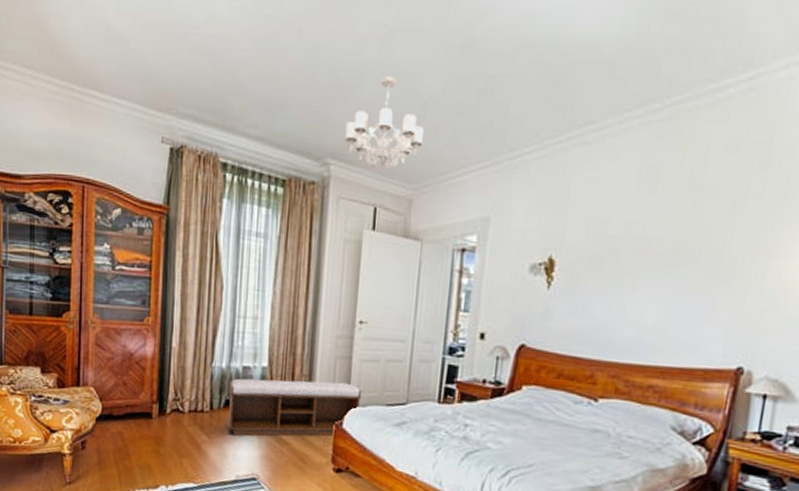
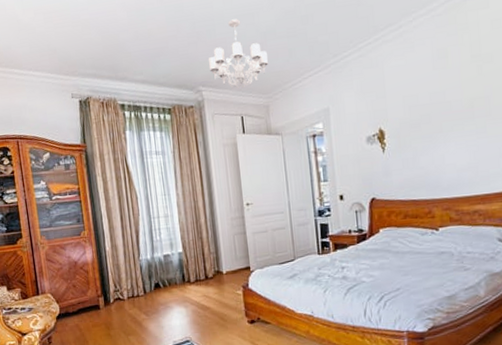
bench: present [227,378,362,436] -> none [155,252,259,310]

